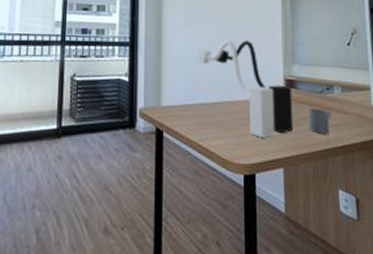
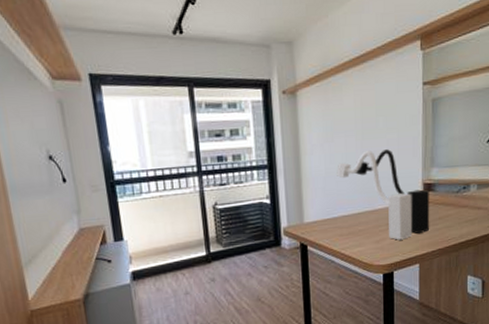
mug: present [309,108,332,134] -> none [445,207,467,230]

